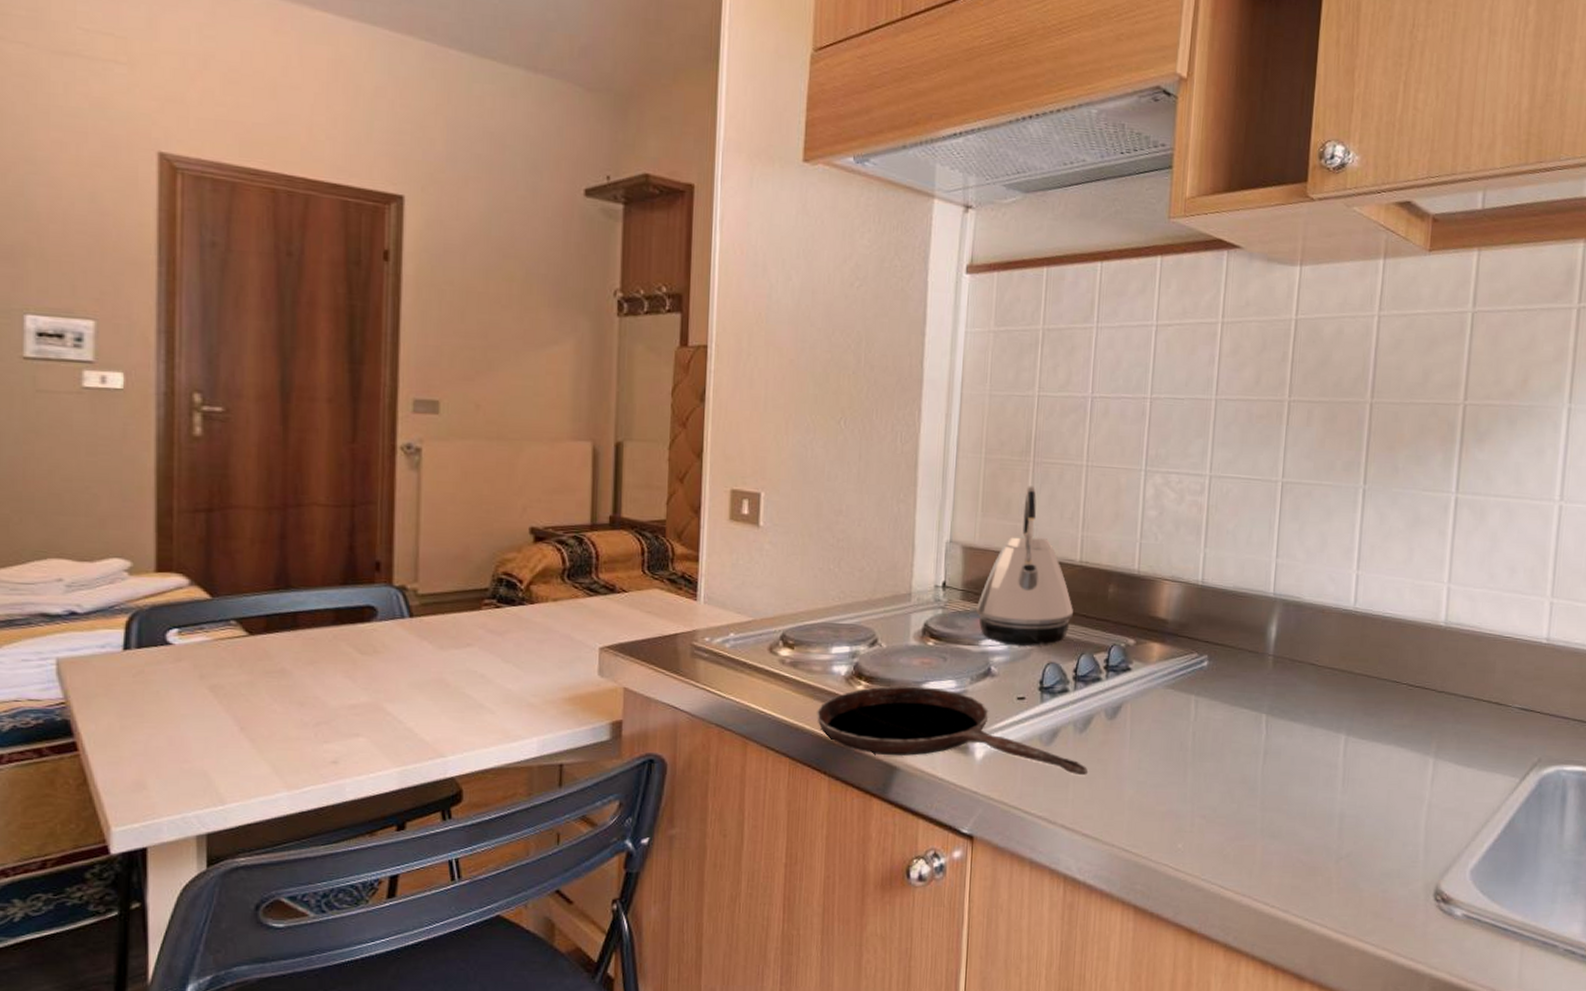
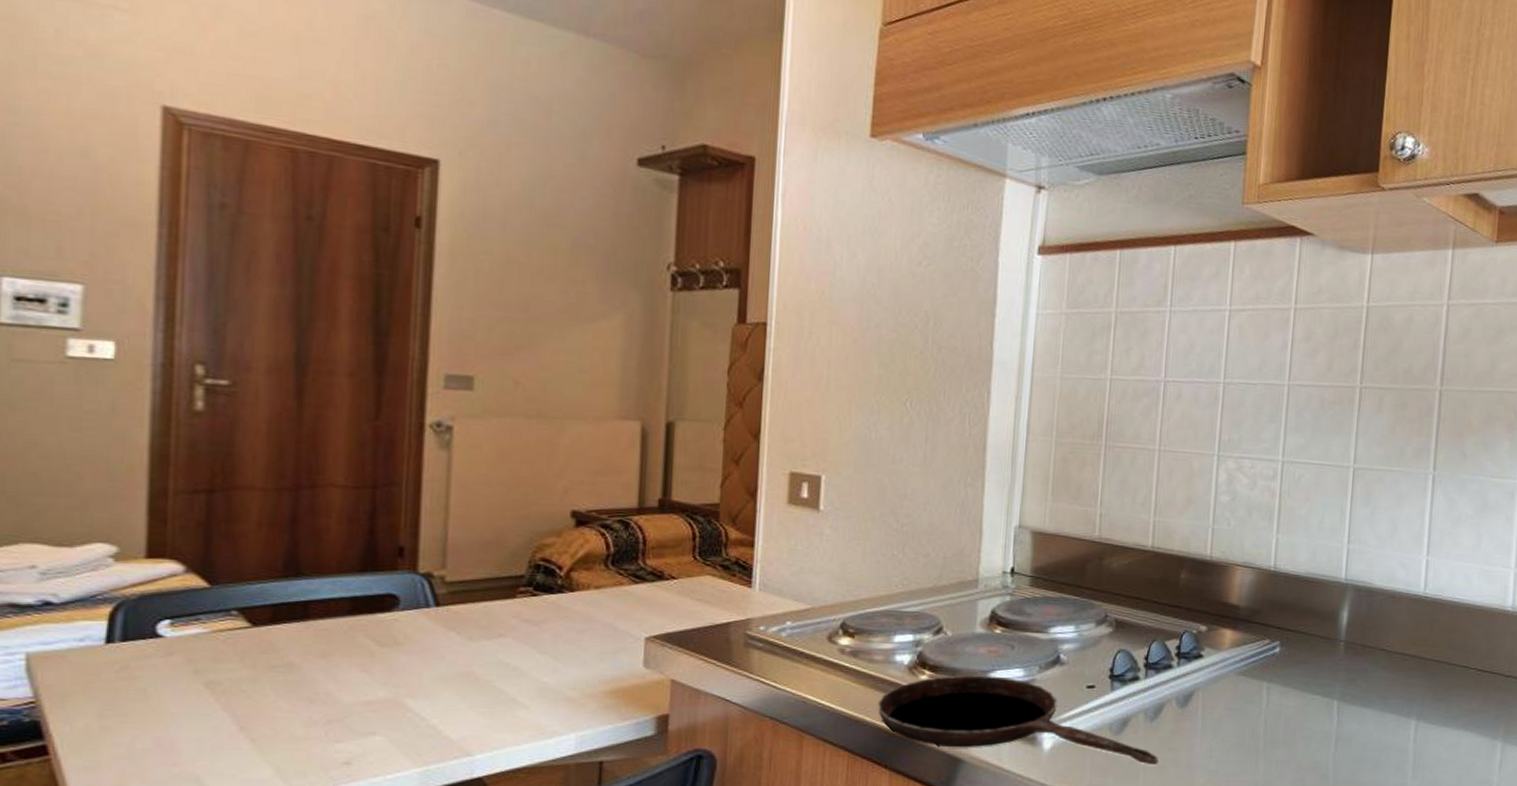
kettle: present [976,486,1073,646] -> none [1045,470,1145,633]

